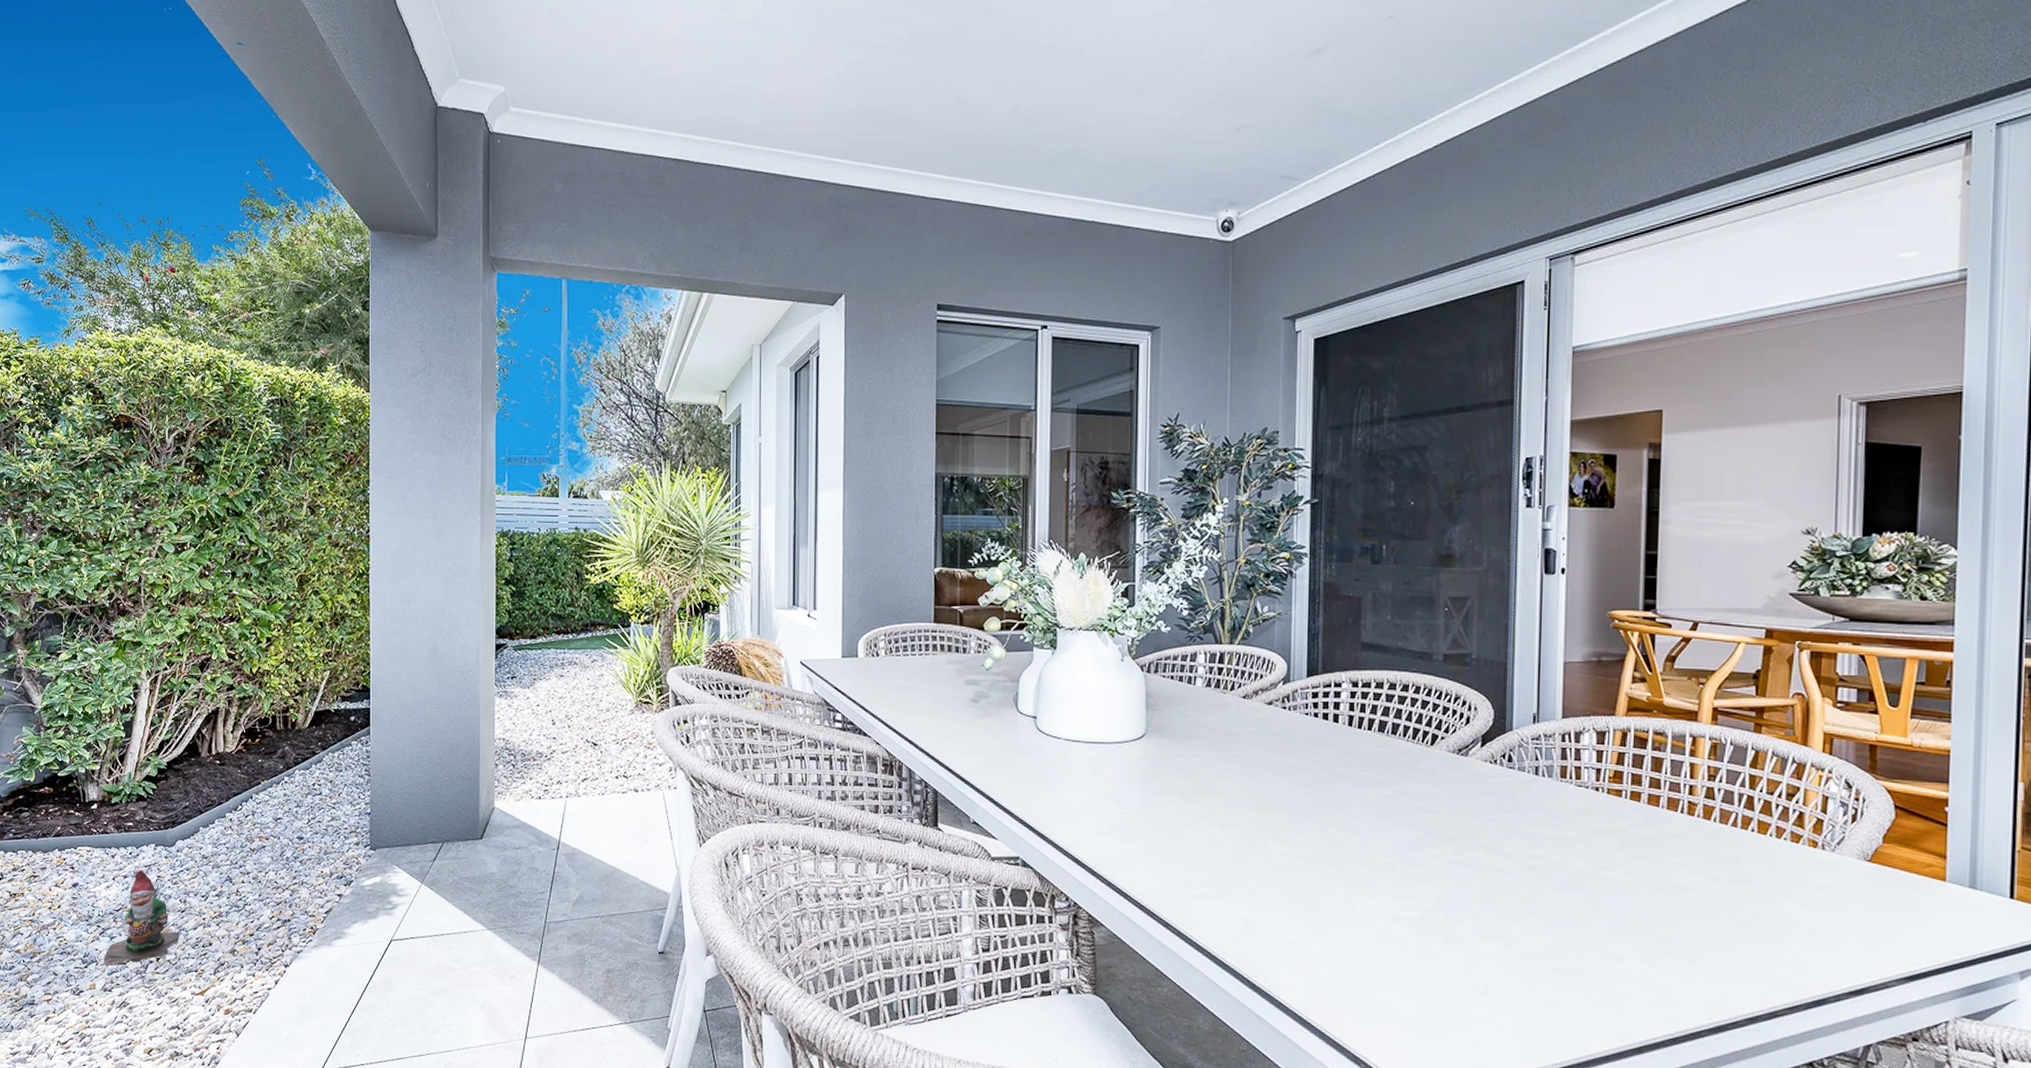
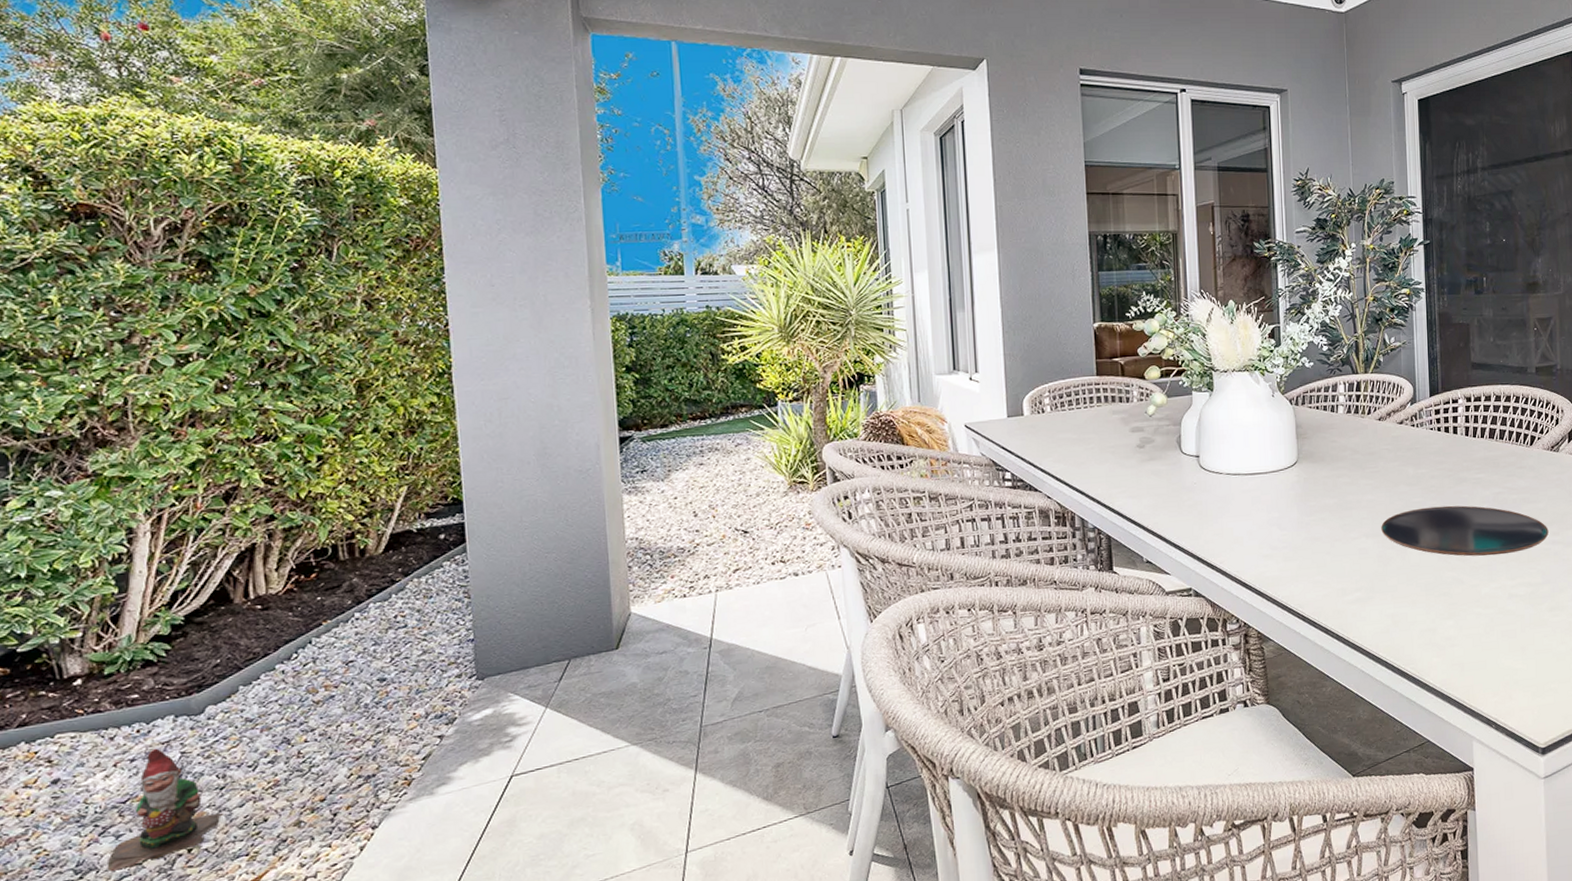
plate: none [1238,802,1448,869] -> present [1381,505,1549,557]

